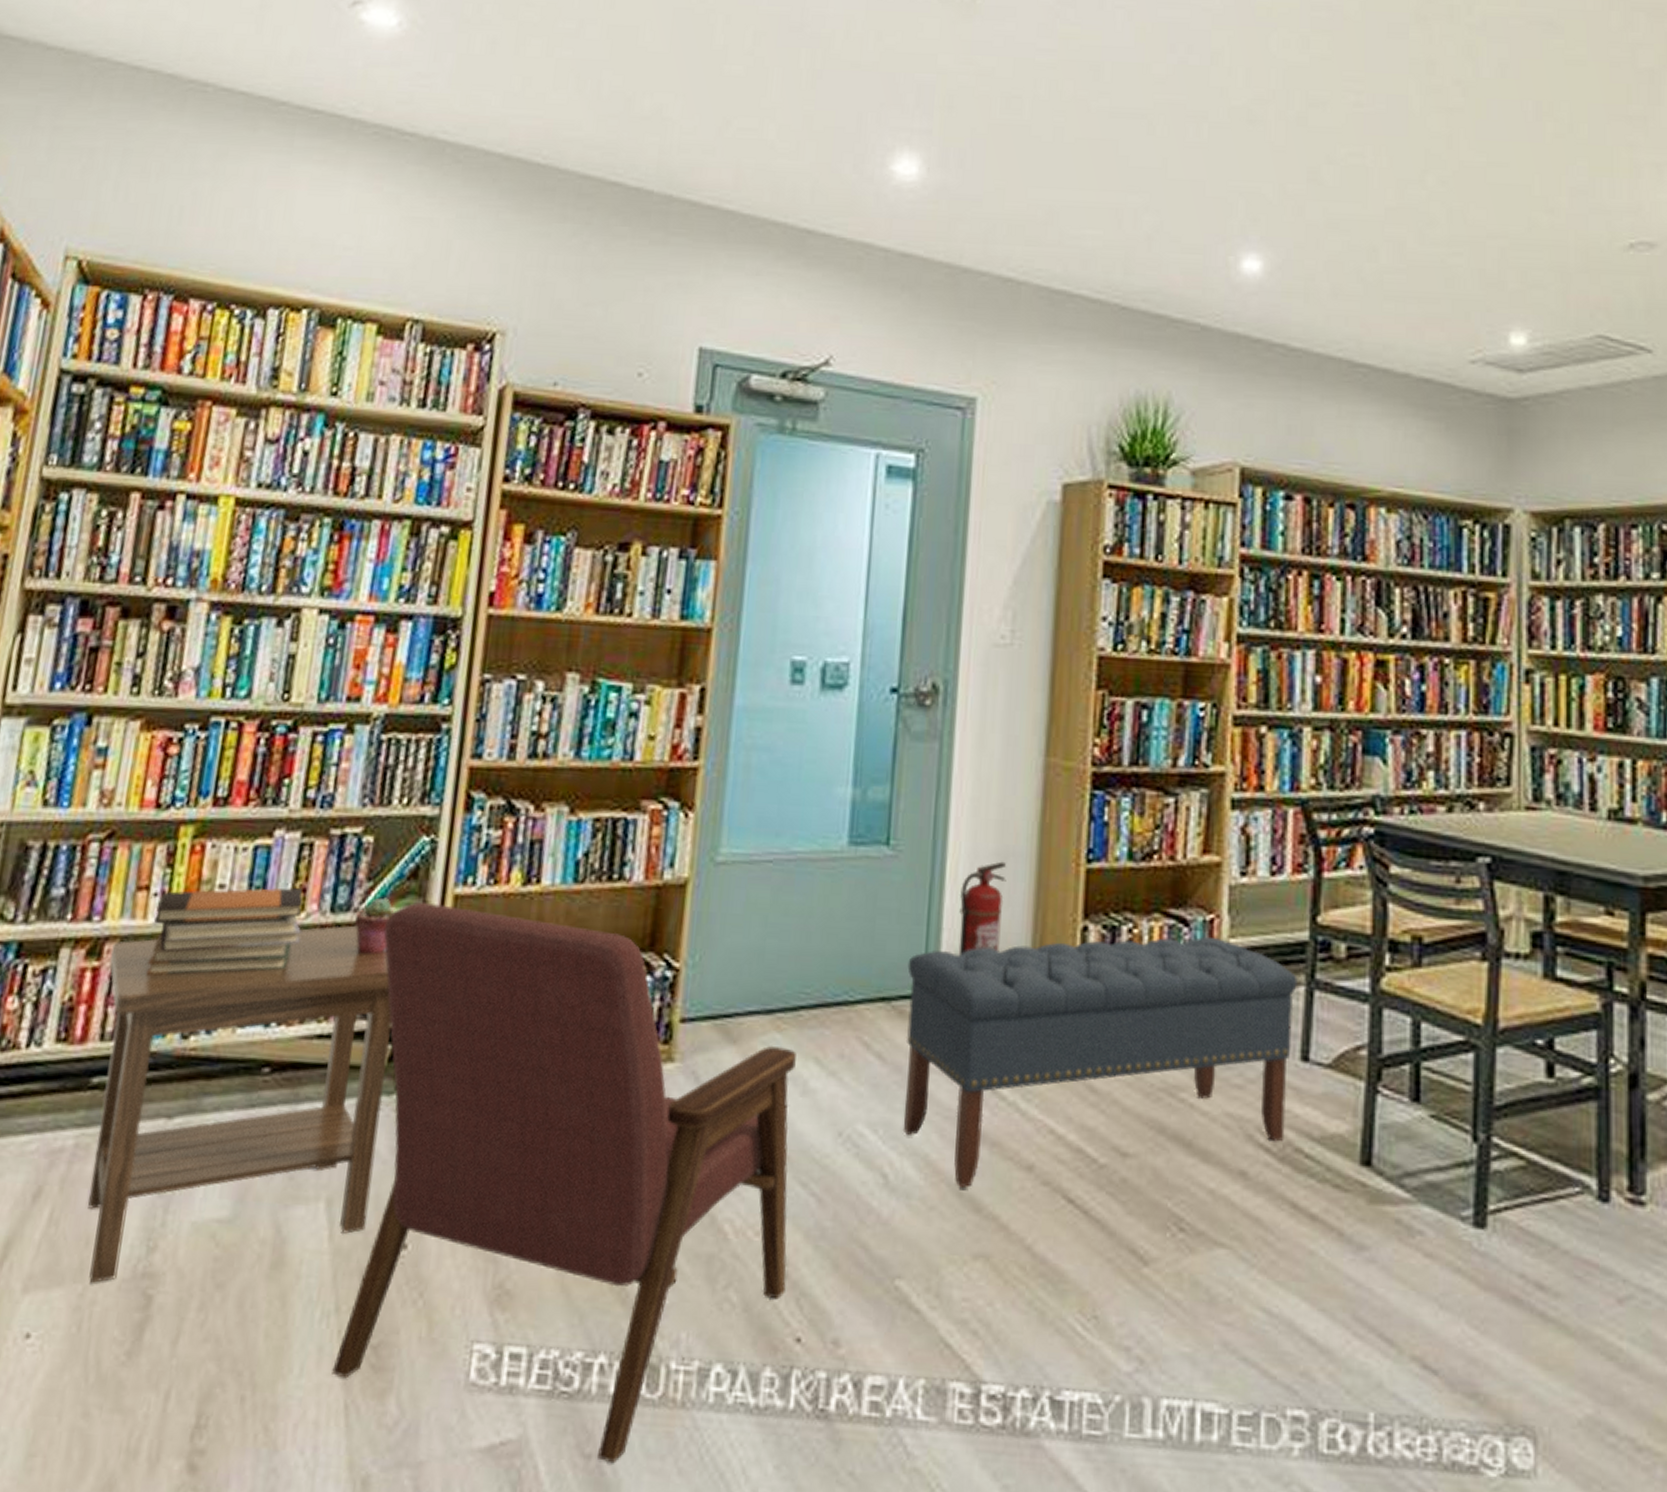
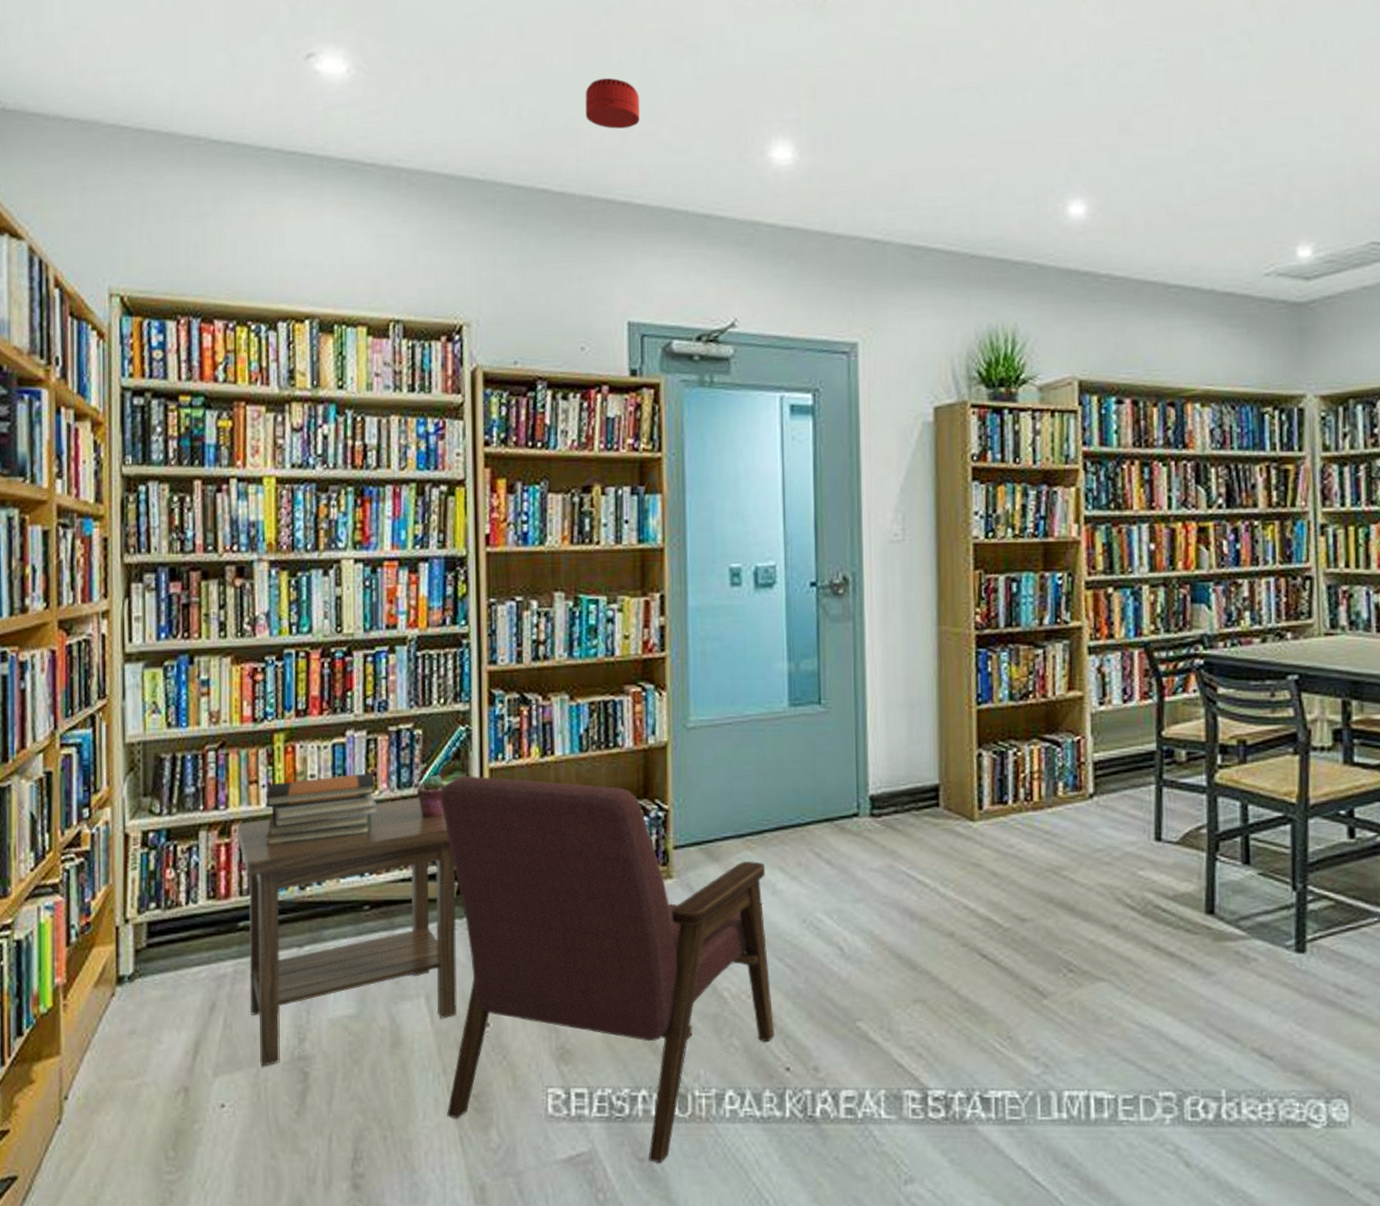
smoke detector: none [677,61,743,122] -> present [585,78,639,129]
bench: present [902,937,1298,1189] -> none [844,753,1149,954]
fire extinguisher: present [958,861,1006,956] -> none [880,709,915,783]

